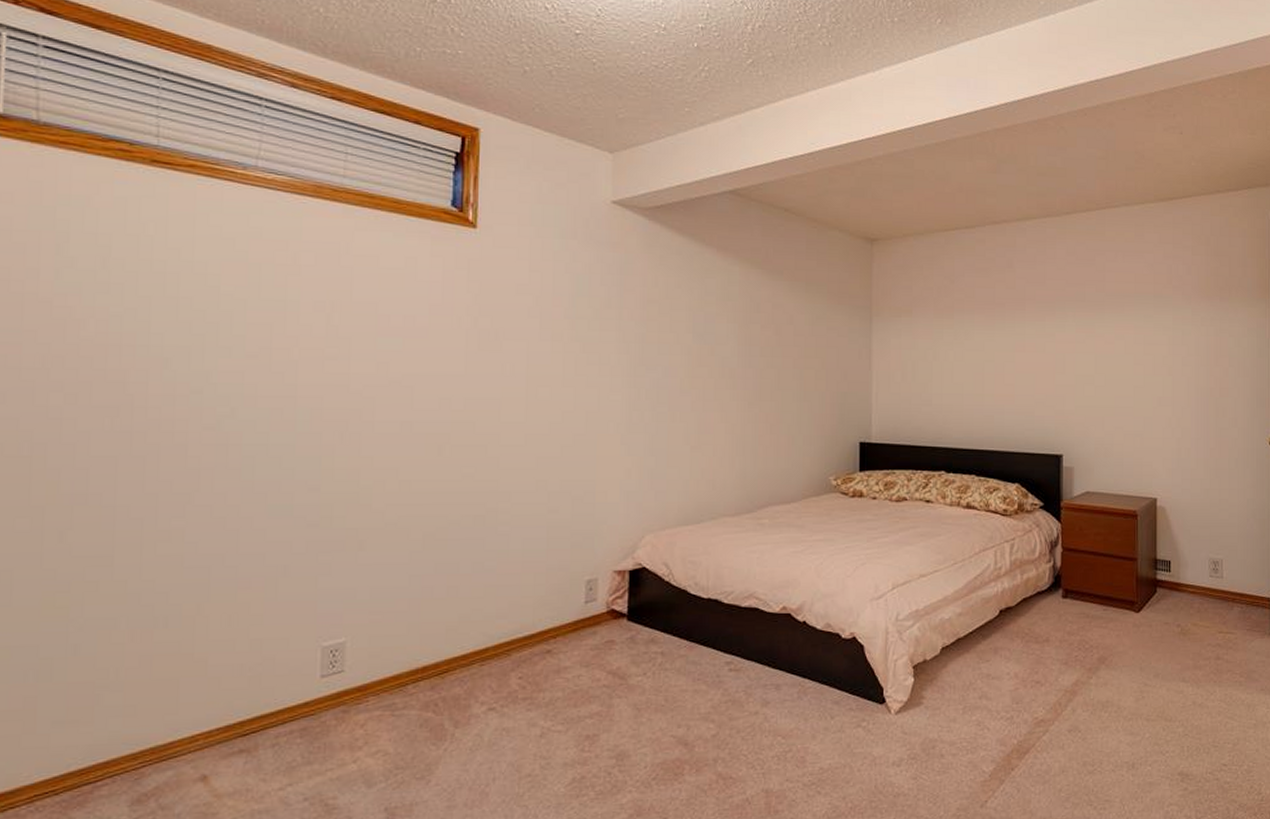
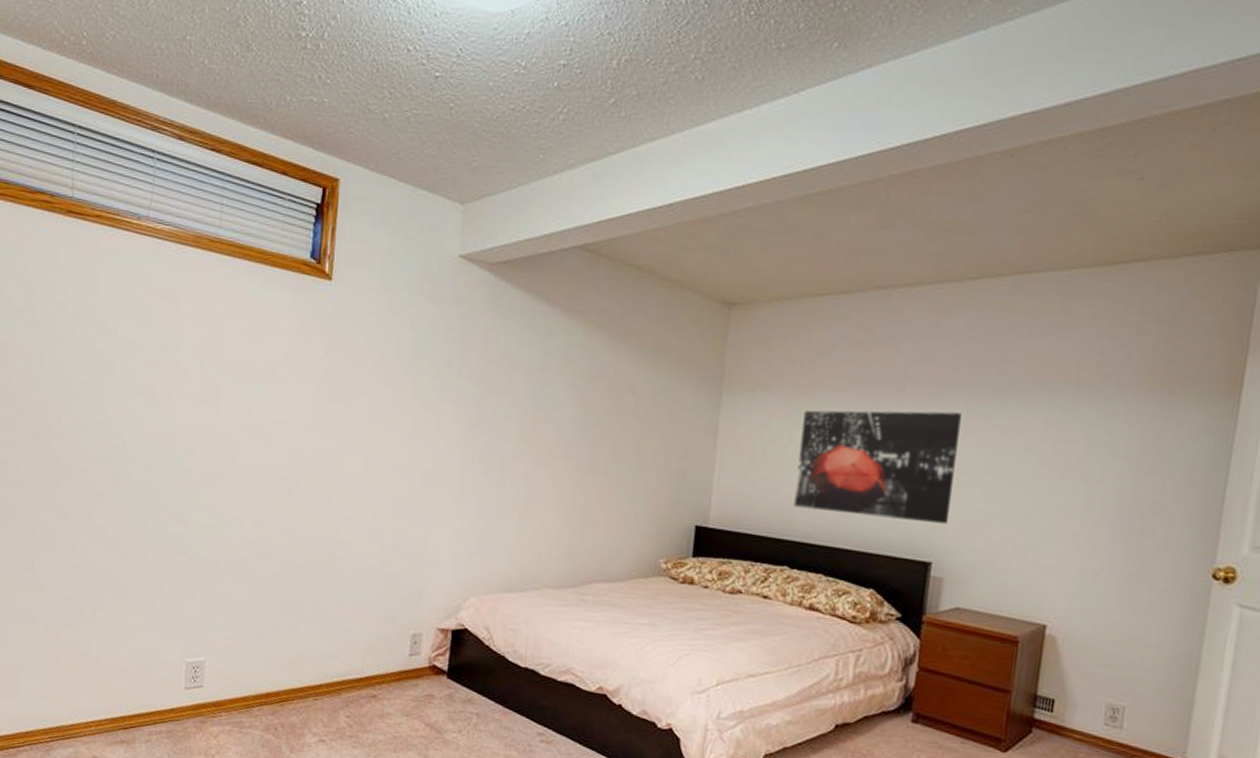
wall art: none [944,325,1072,421] -> present [793,410,962,525]

